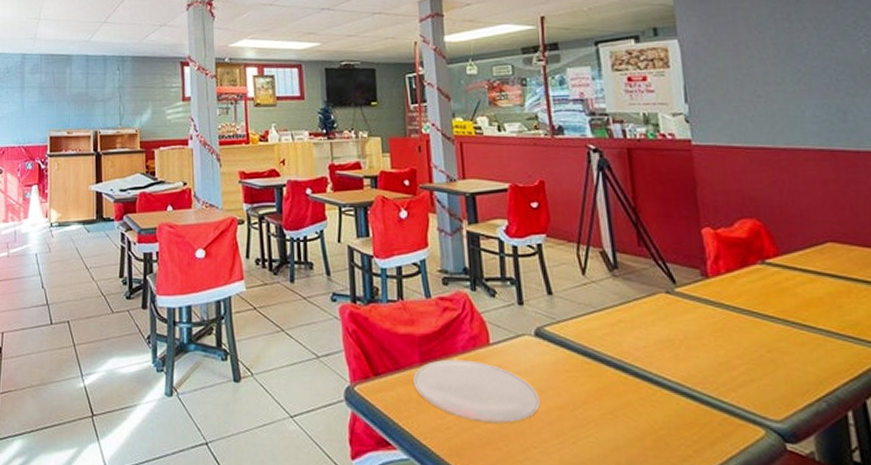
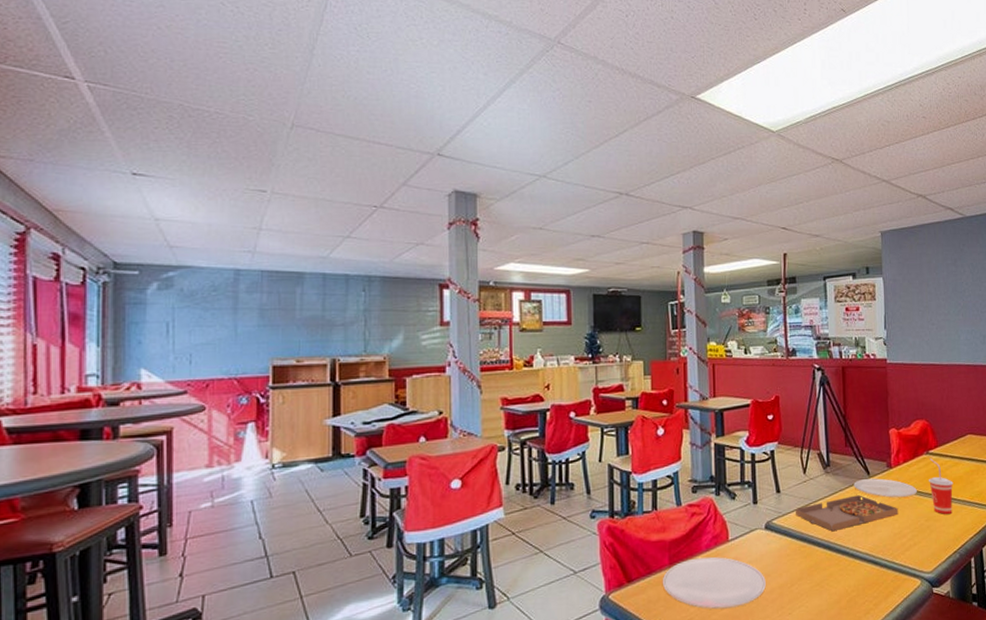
pizza: none [573,308,723,349] -> present [795,495,898,531]
plate: none [653,289,750,318] -> present [853,478,917,499]
beverage cup: none [766,270,810,346] -> present [928,458,954,514]

